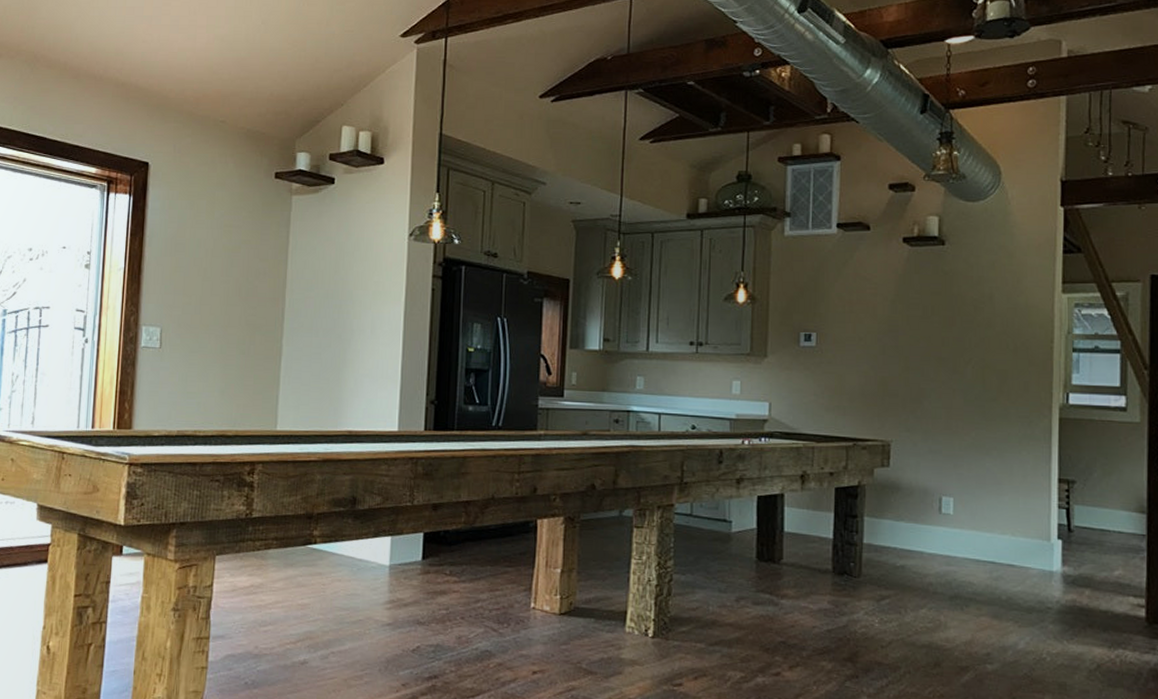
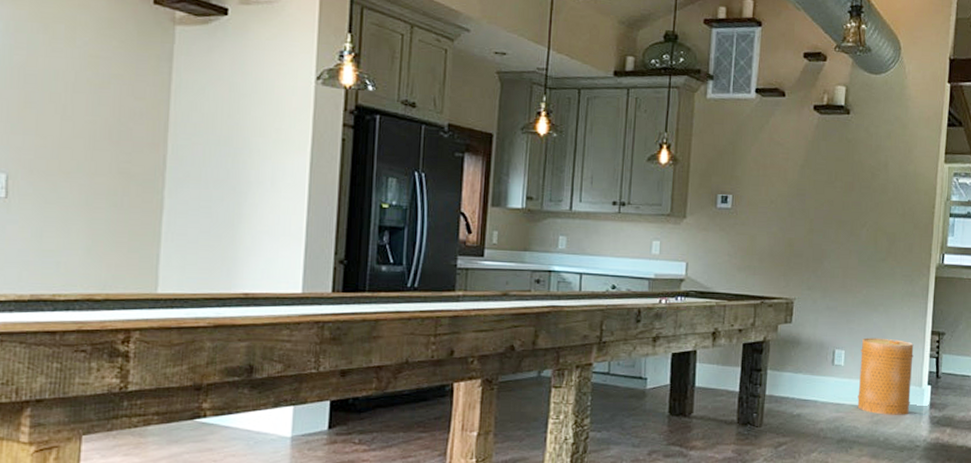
basket: none [972,484,1038,572] -> present [857,337,914,415]

